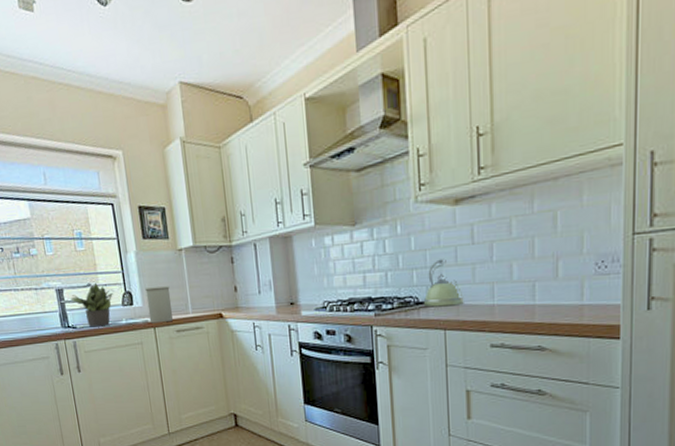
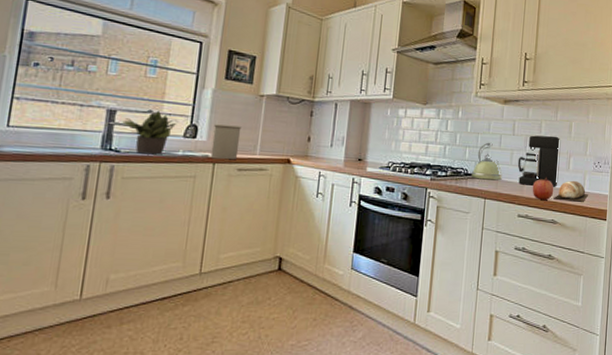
coffee maker: none [482,236,543,307] -> present [517,135,560,187]
fruit: none [506,292,538,322] -> present [532,177,554,200]
bread loaf: none [538,291,591,319] -> present [553,180,589,201]

